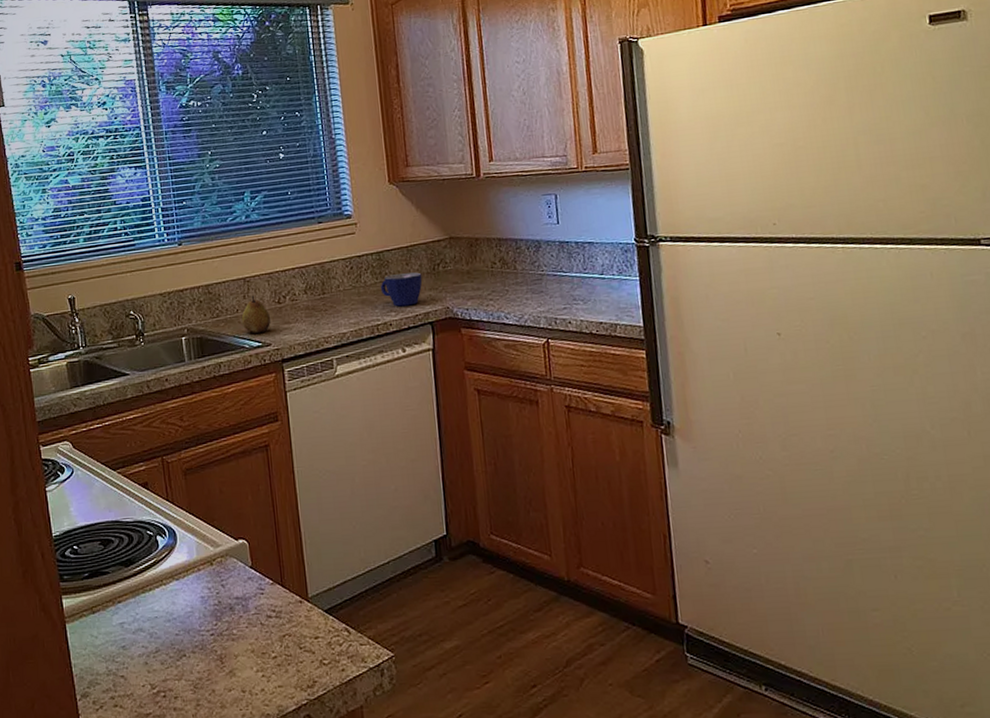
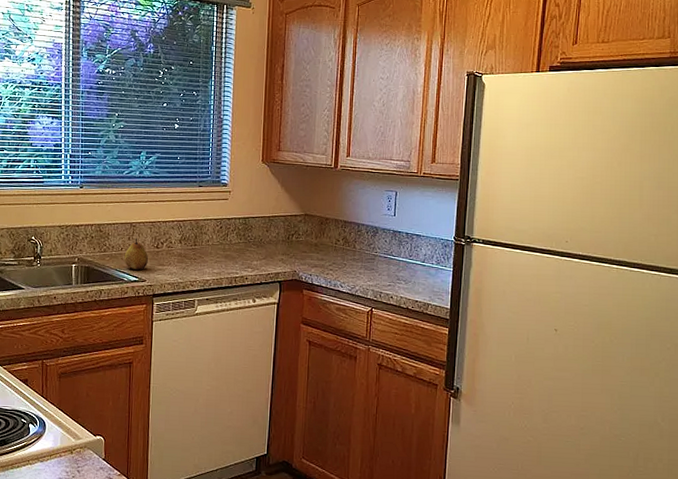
cup: present [380,272,423,307] -> none [242,238,278,265]

